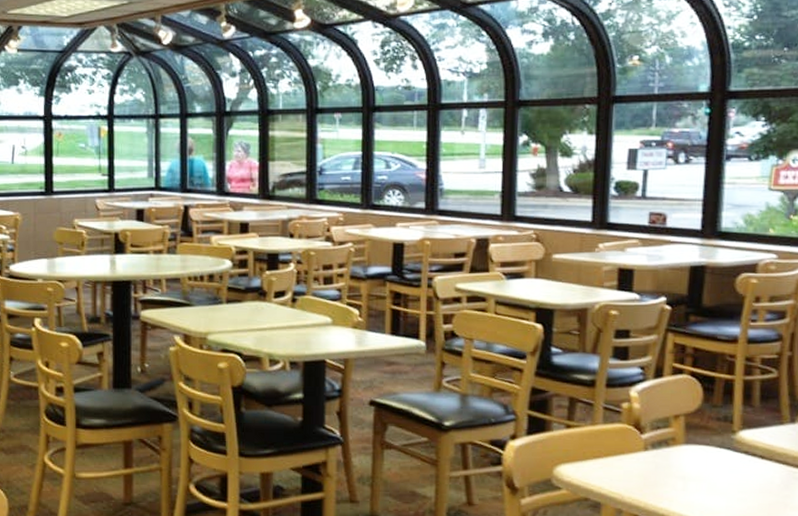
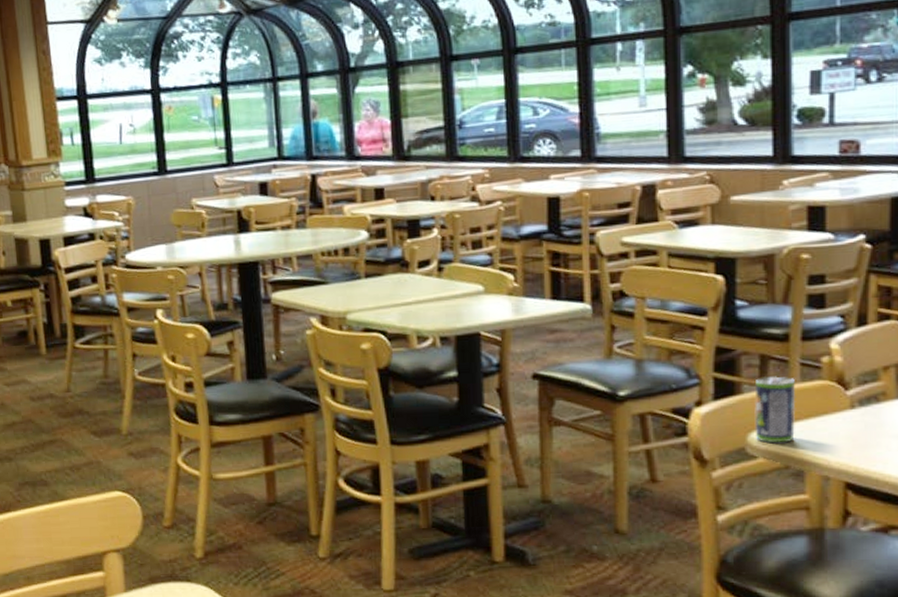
beverage can: none [560,416,599,478] -> present [754,375,796,444]

